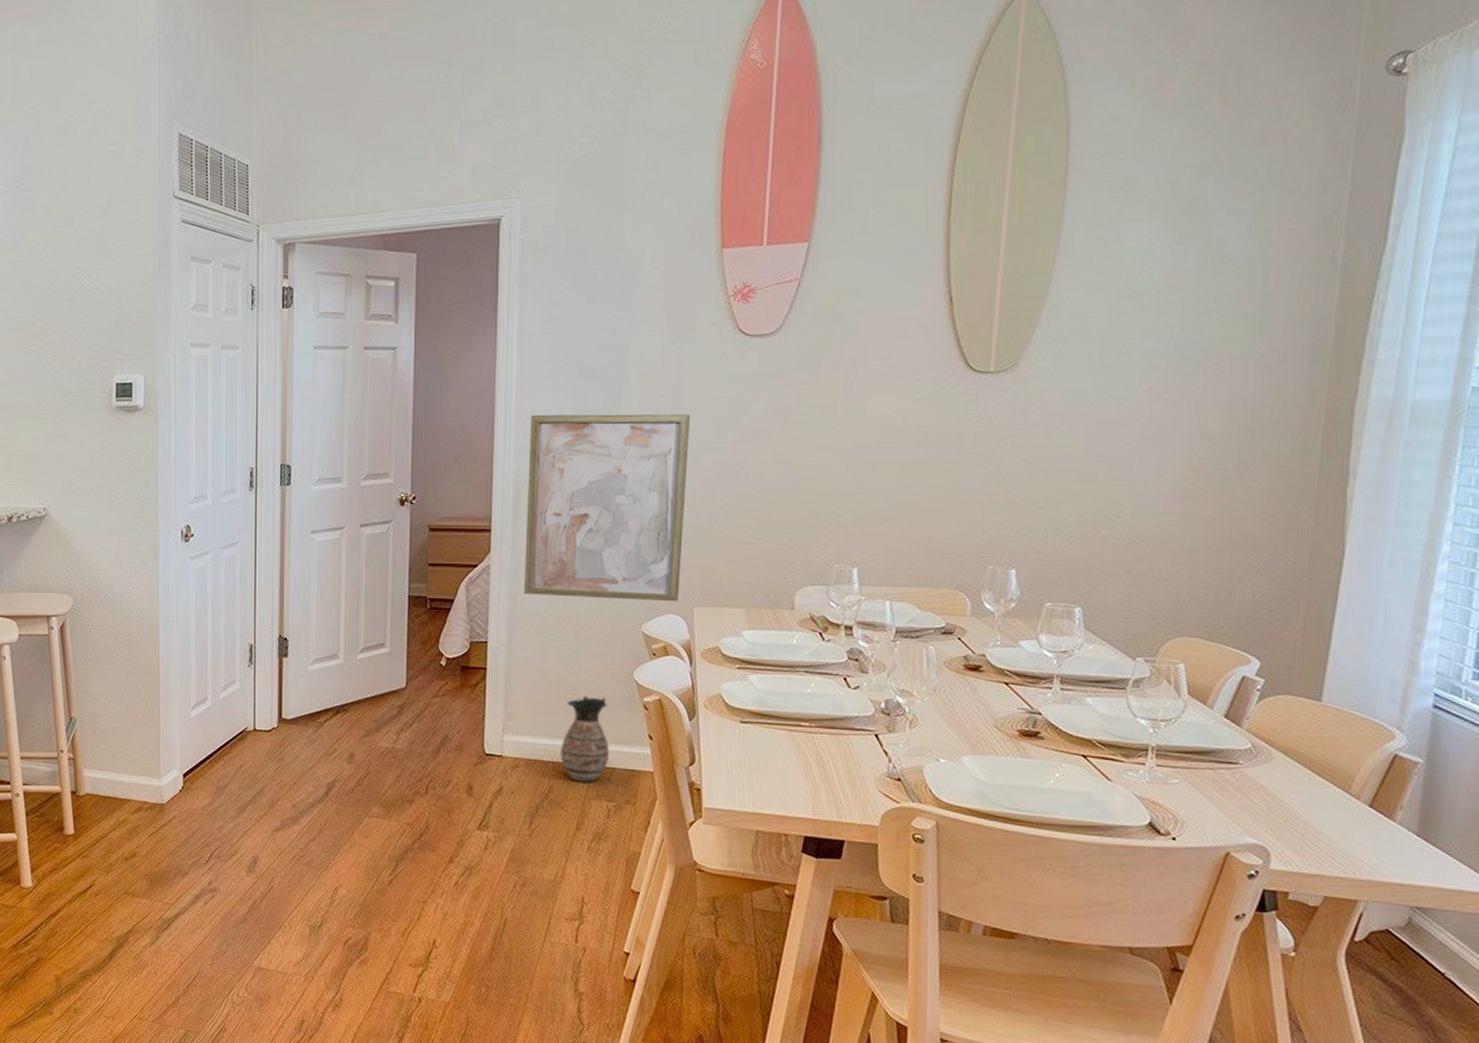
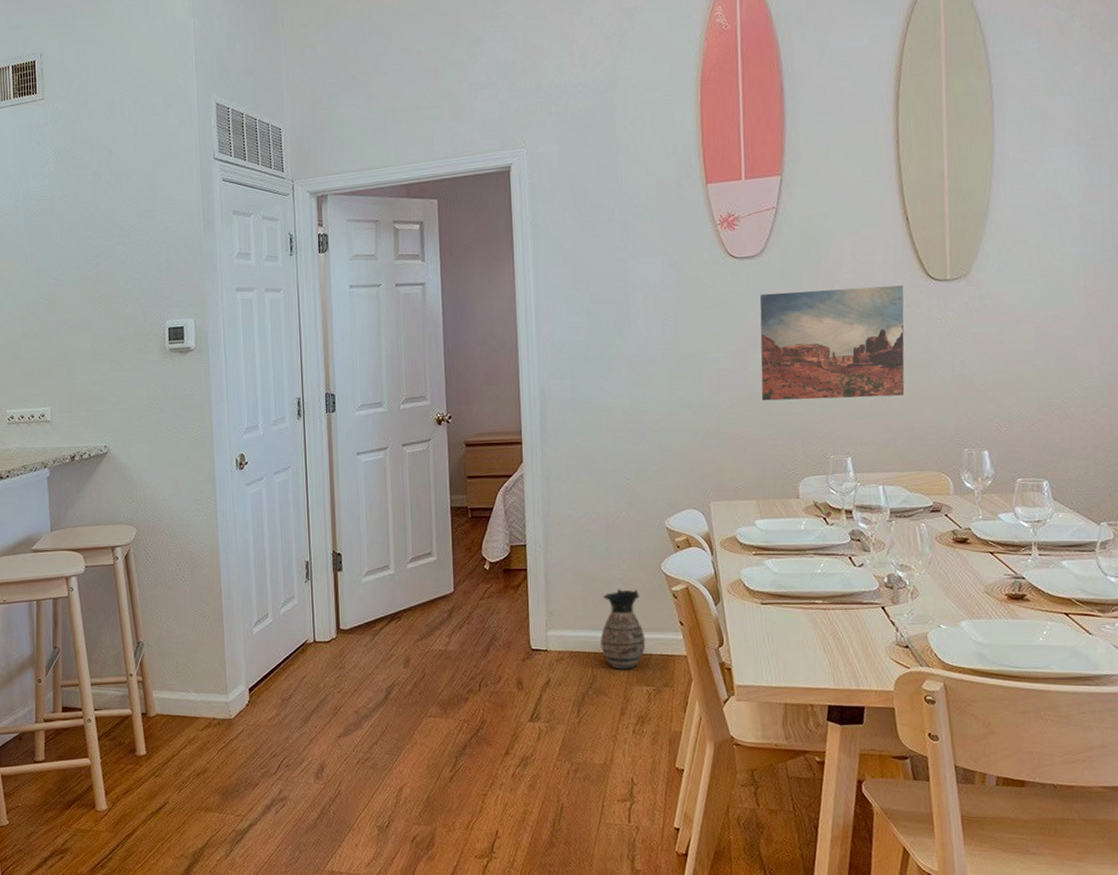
wall art: present [524,414,691,602] -> none [550,329,696,500]
wall art: none [762,376,939,502] -> present [759,285,905,401]

